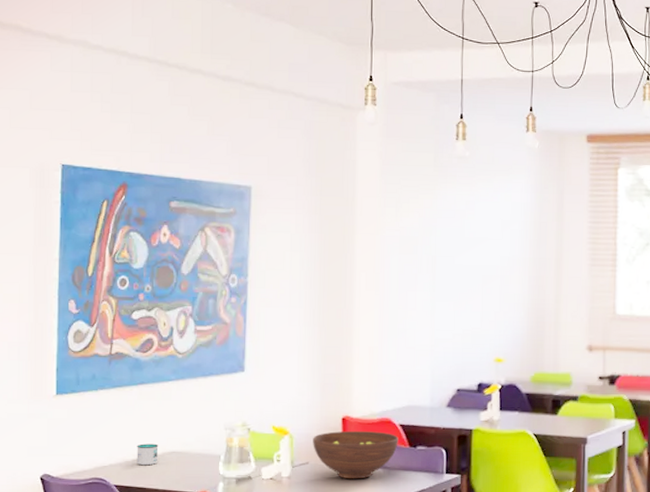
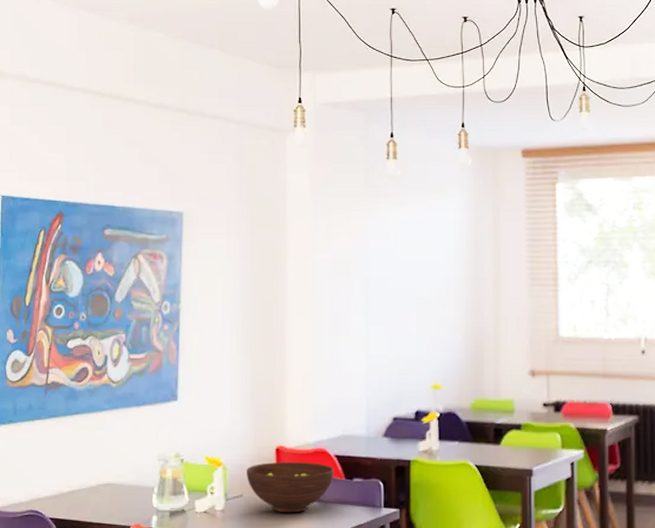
mug: present [136,443,159,466] -> none [71,475,93,498]

